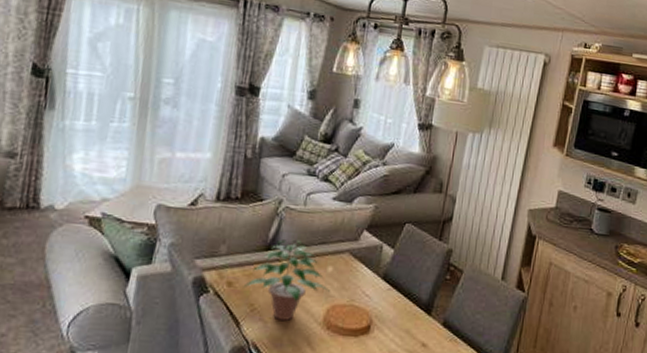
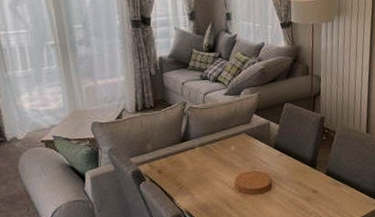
potted plant: present [243,239,330,321] -> none [170,131,236,191]

